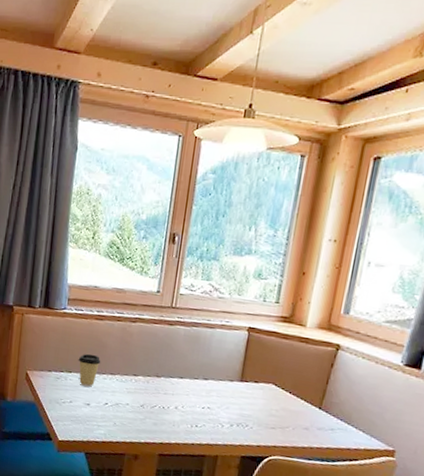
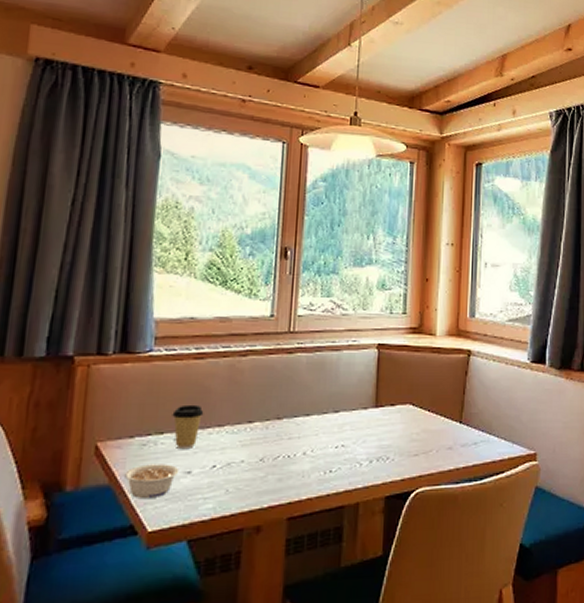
legume: none [44,392,82,418] -> present [123,464,179,498]

